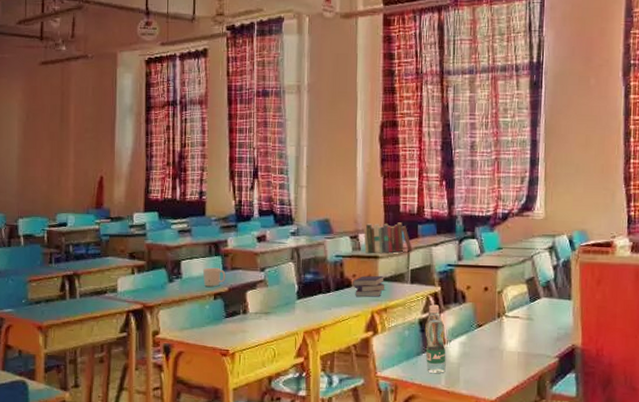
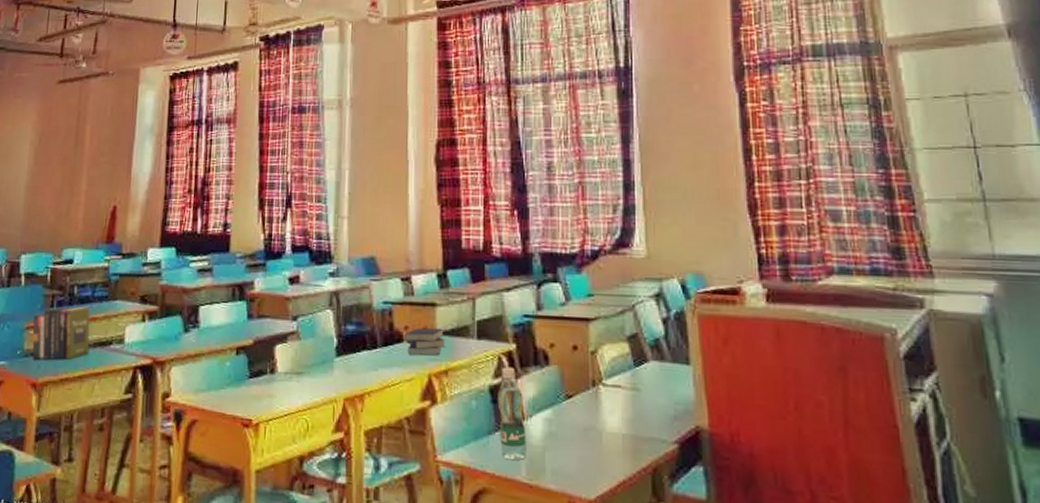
books: none [34,262,87,308] -> present [32,306,90,361]
mug: present [202,267,226,287] -> none [224,314,251,339]
books: present [364,222,412,254] -> none [417,261,478,301]

